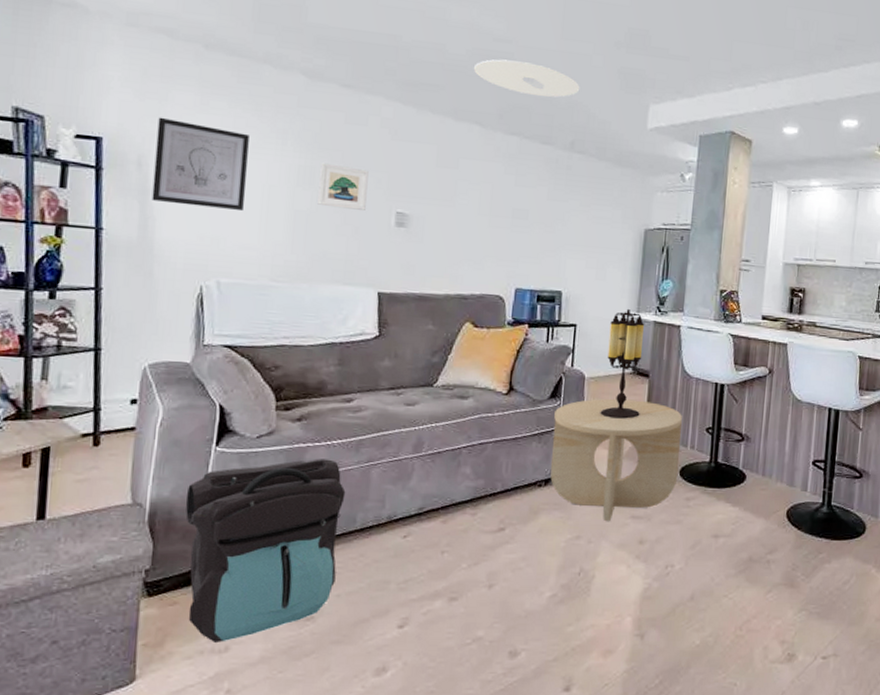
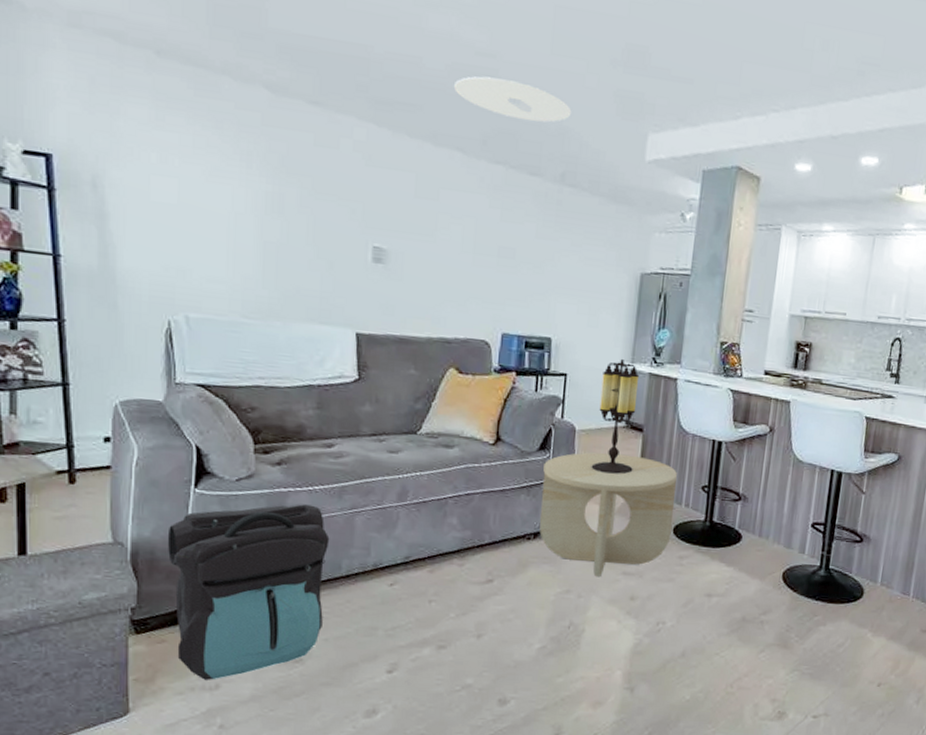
wall art: present [151,117,249,211] -> none [110,132,211,241]
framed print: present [318,162,369,210] -> none [288,189,342,244]

